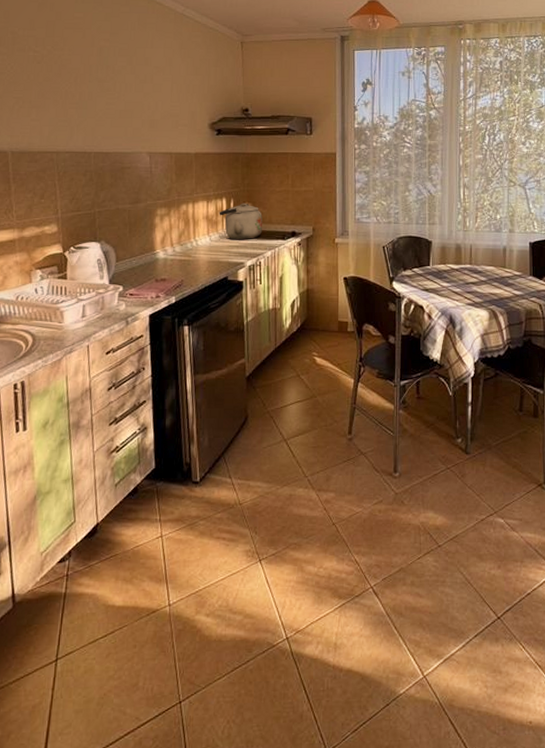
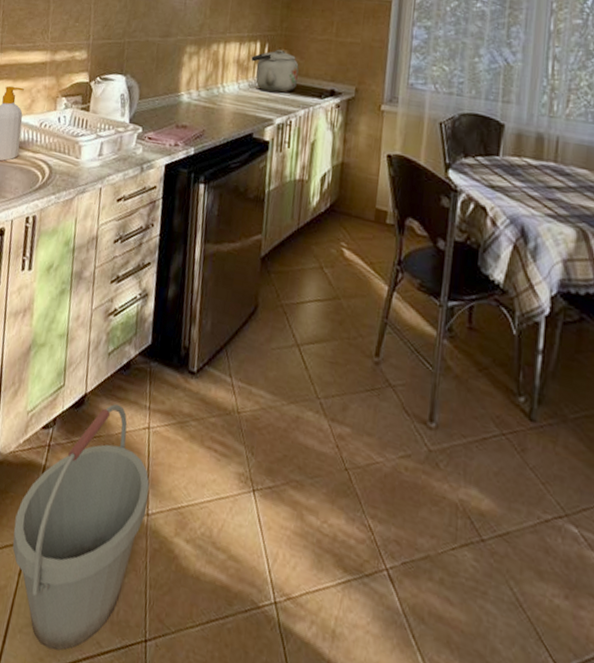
bucket: none [41,524,169,738] -> present [12,403,150,651]

